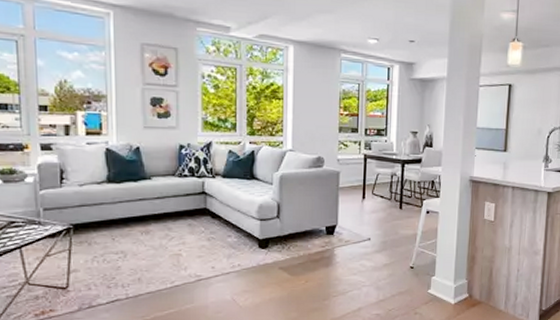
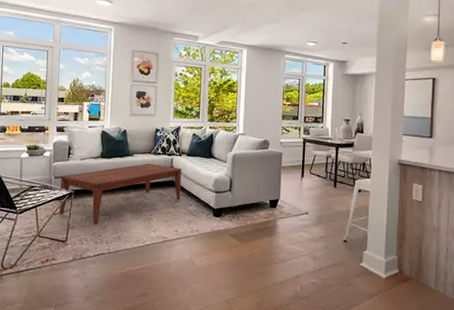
coffee table: none [51,188,217,265] -> present [59,163,182,225]

